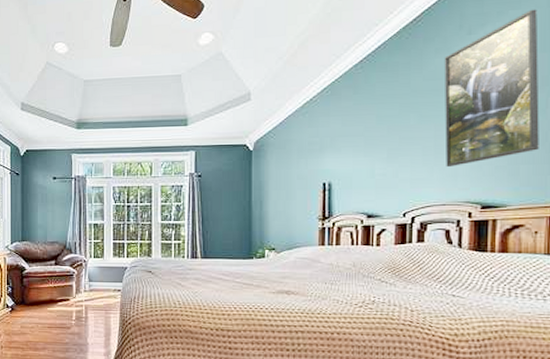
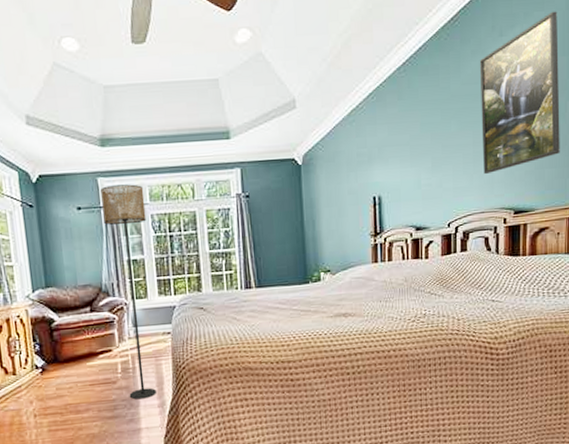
floor lamp: none [73,160,109,346] -> present [100,184,157,400]

